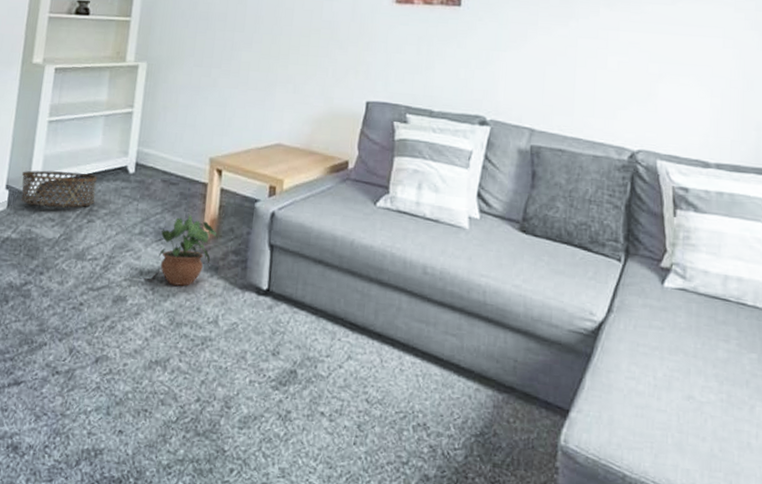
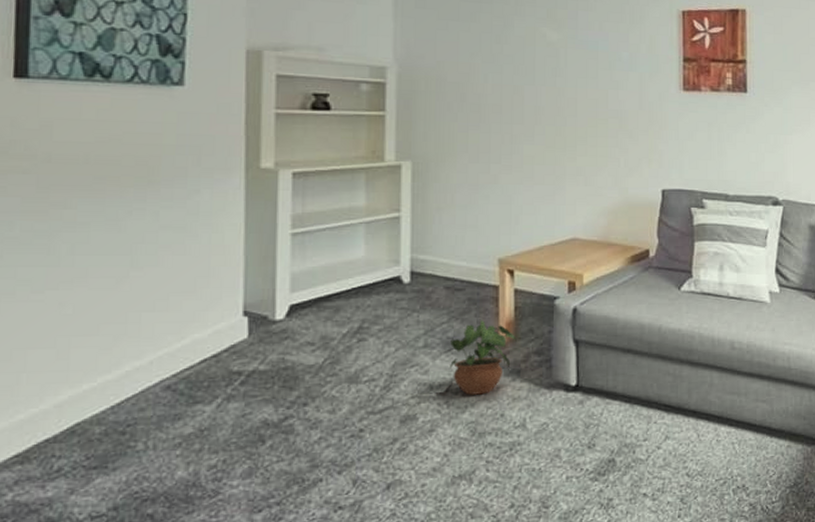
basket: present [21,170,98,208] -> none [264,288,365,331]

